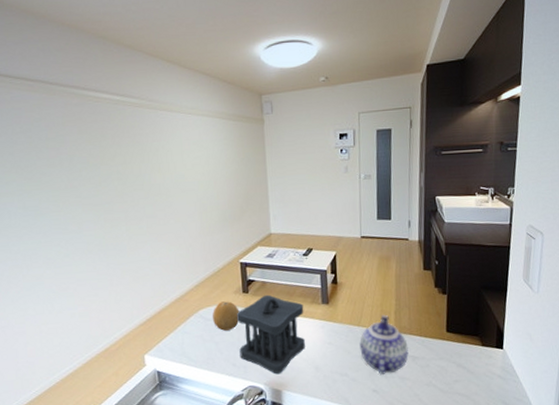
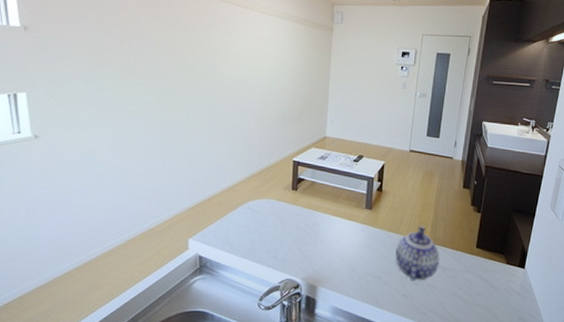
fruit: present [212,301,240,331] -> none [259,196,287,224]
utensil holder: present [237,294,305,375] -> none [281,194,348,271]

